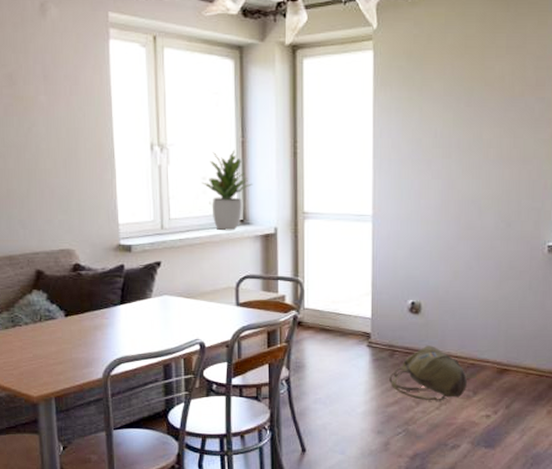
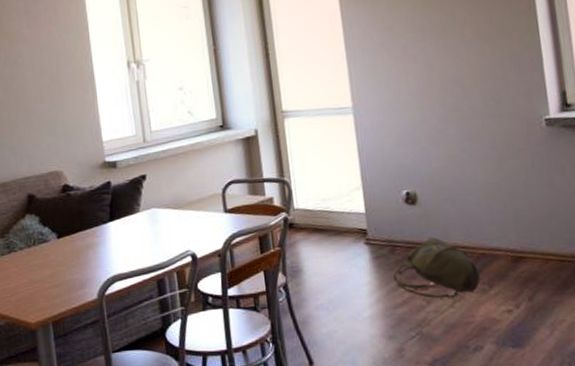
potted plant: present [201,150,253,231] -> none [178,58,229,139]

